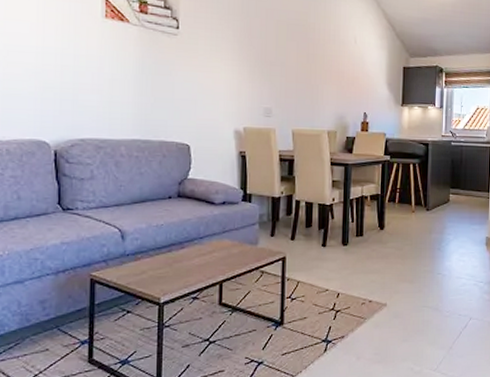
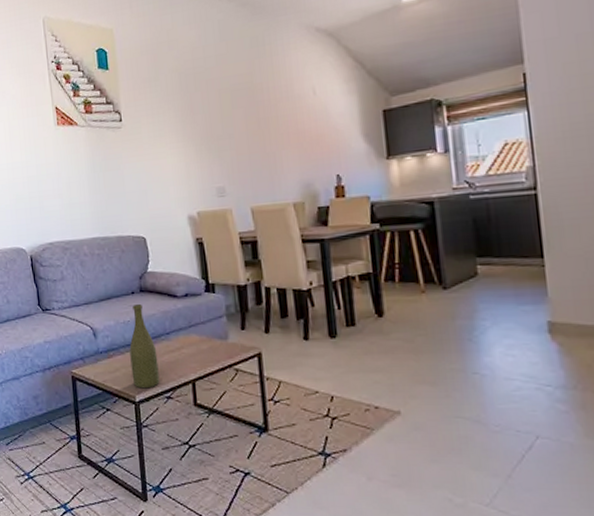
bottle: none [159,208,188,290] -> present [129,303,160,389]

